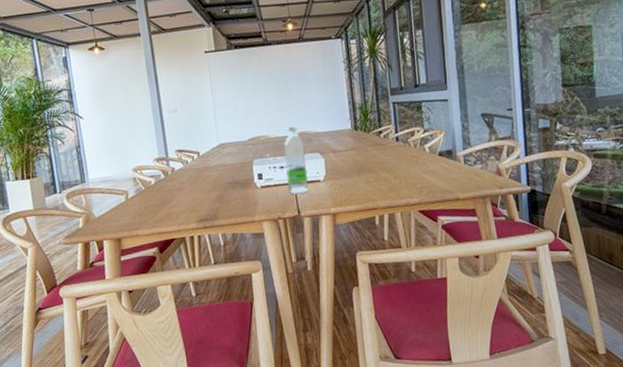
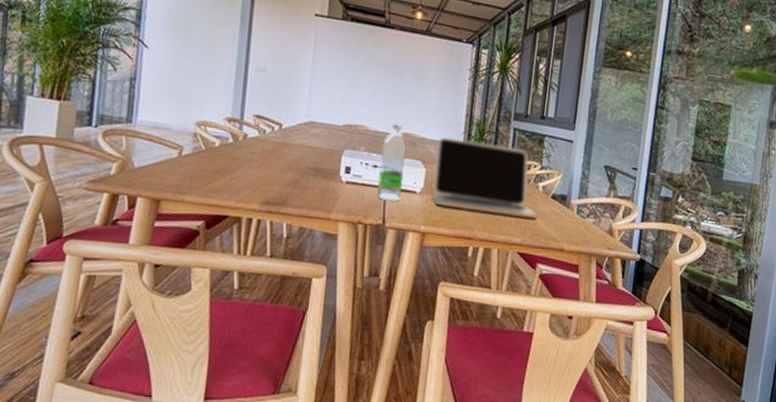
laptop: none [328,118,429,187] -> present [431,137,537,219]

